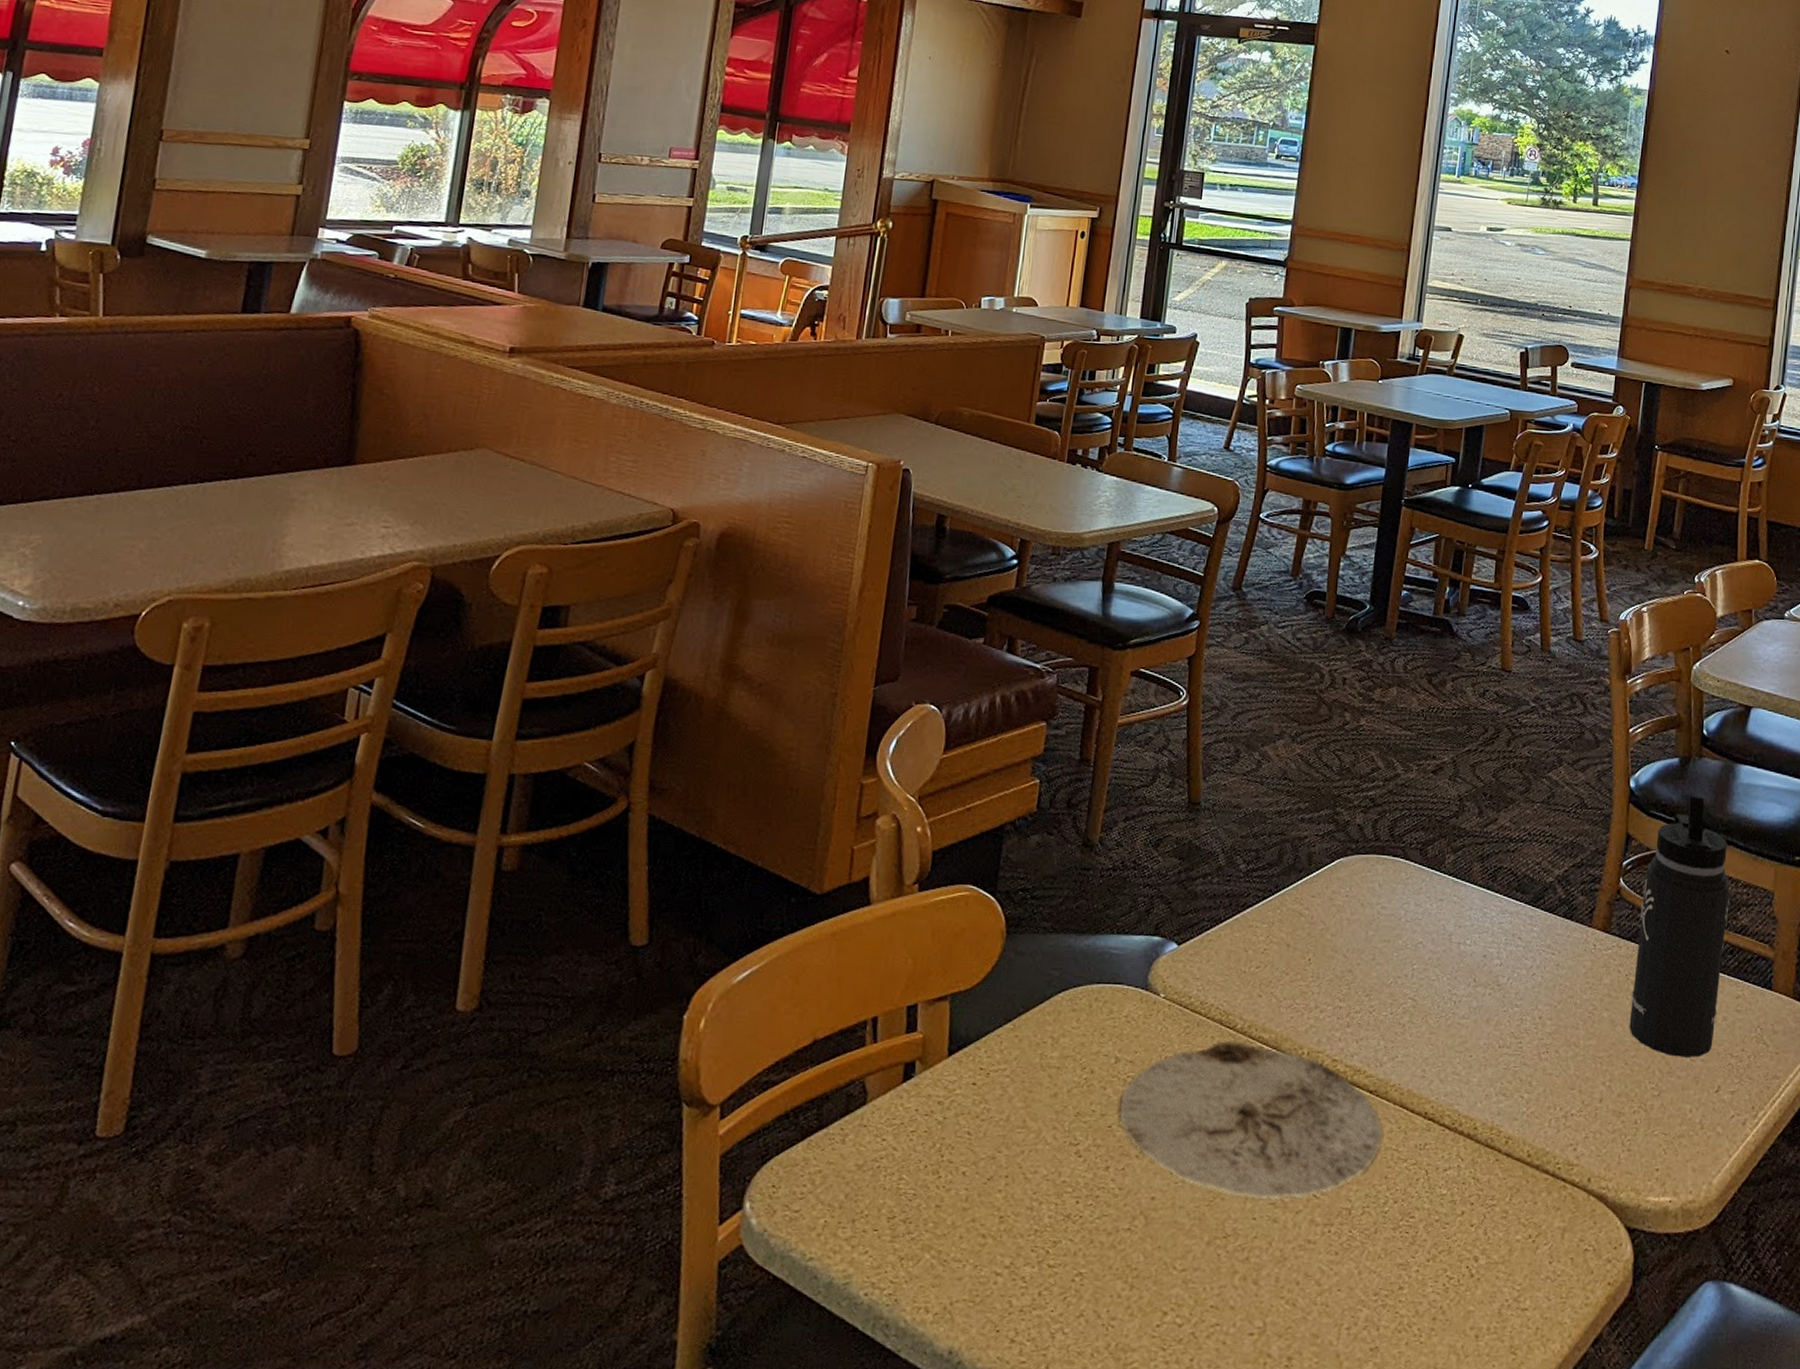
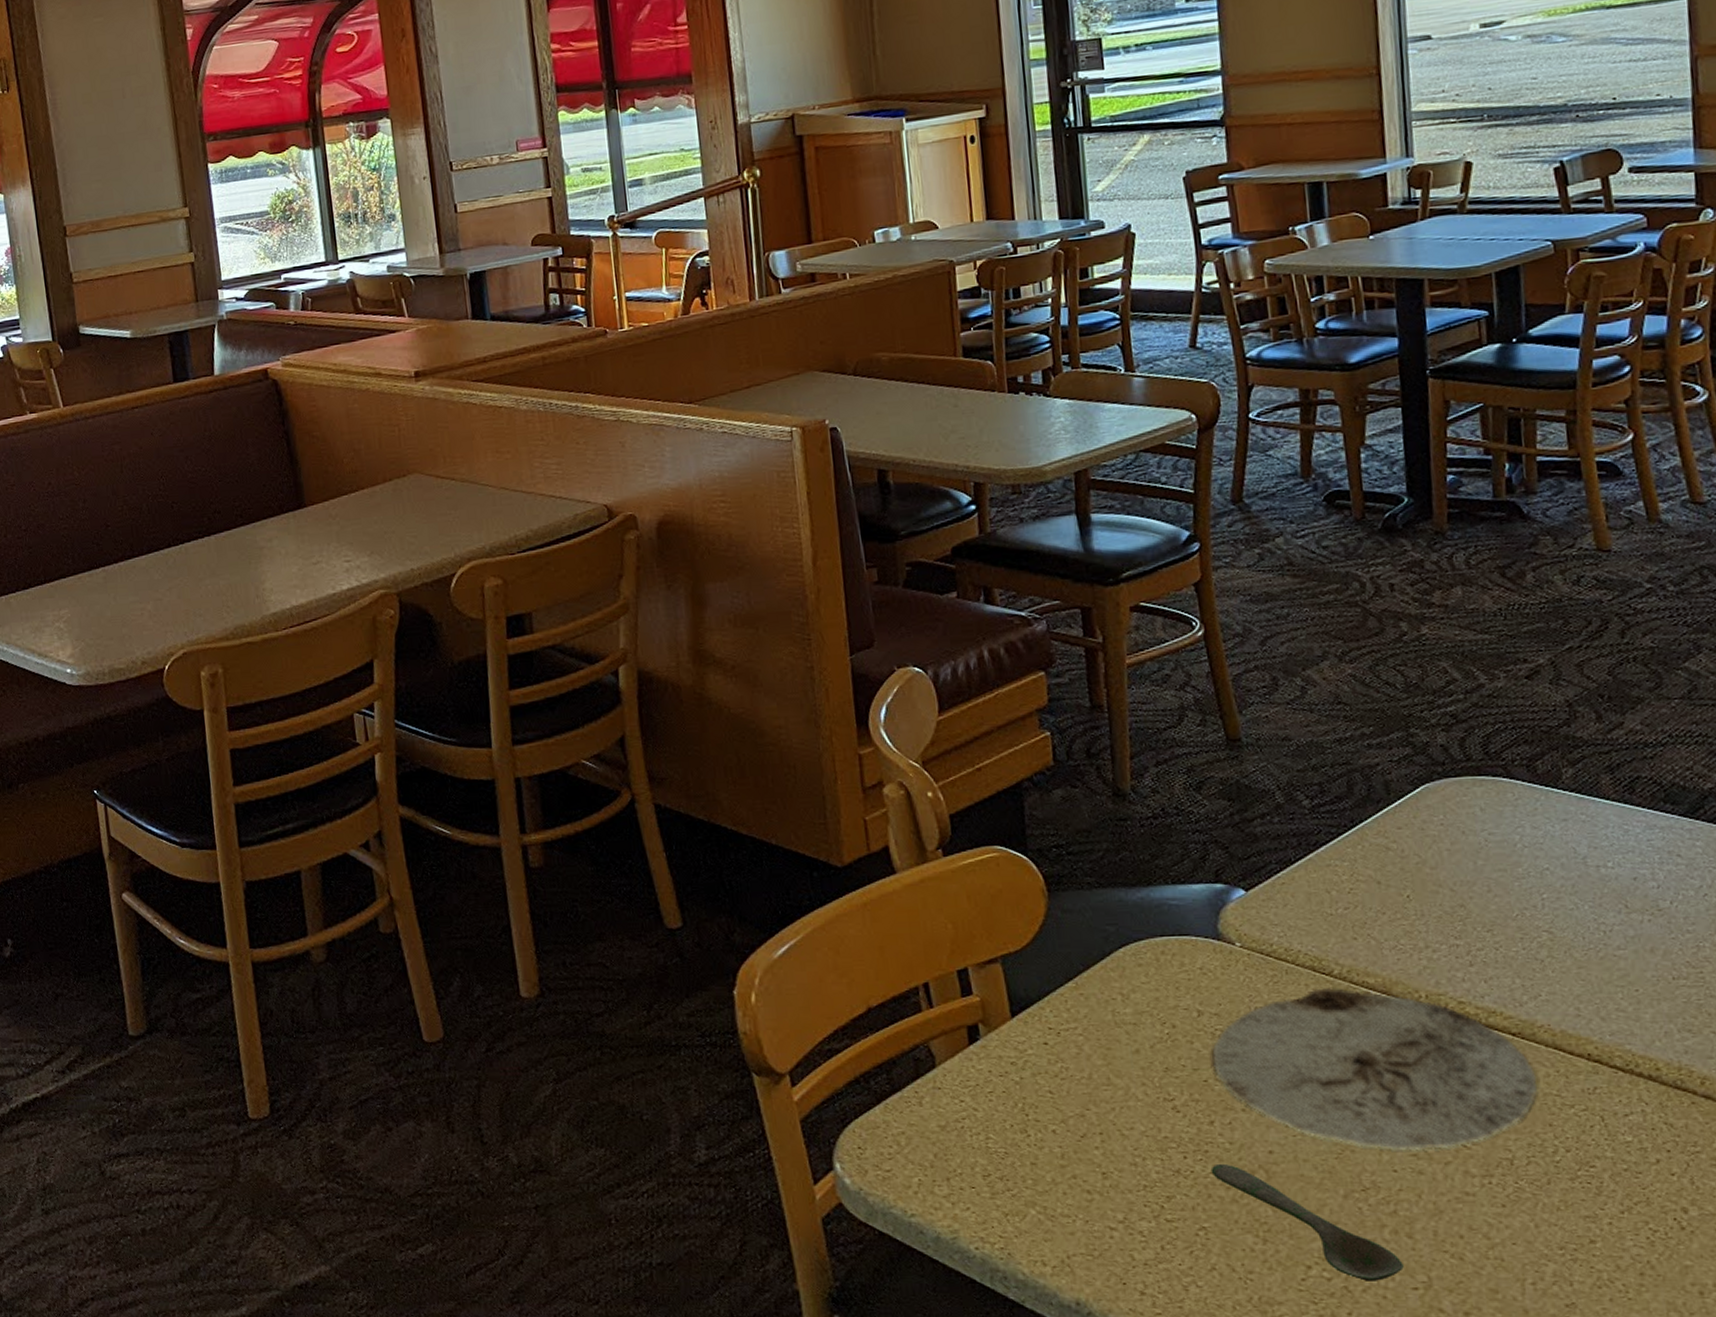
spoon: none [1097,1209,1246,1327] -> present [1210,1163,1404,1281]

